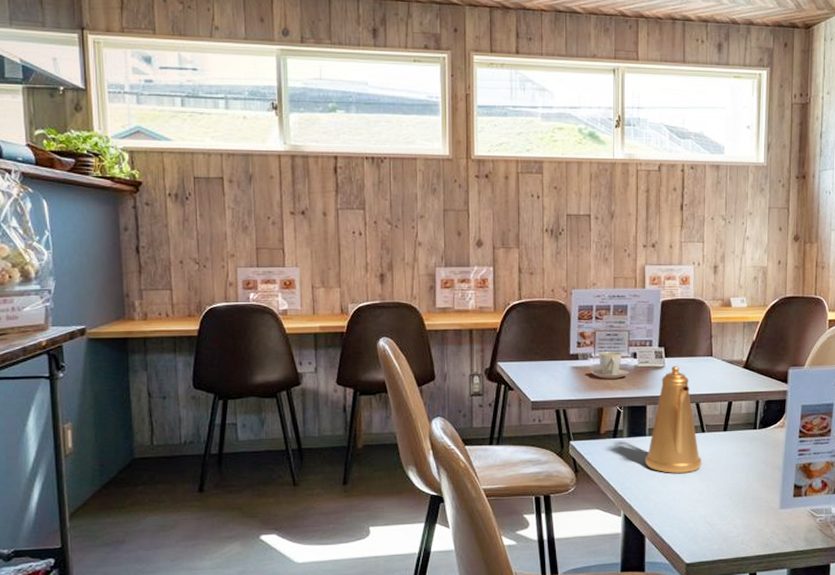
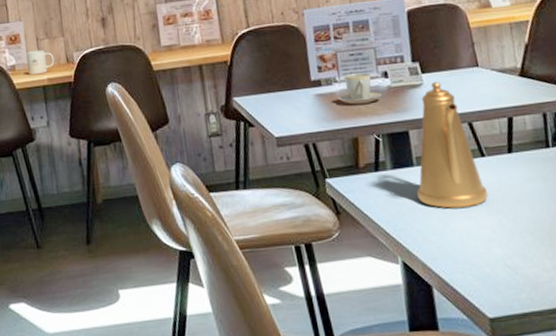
mug: none [299,297,329,322] -> present [26,49,55,76]

